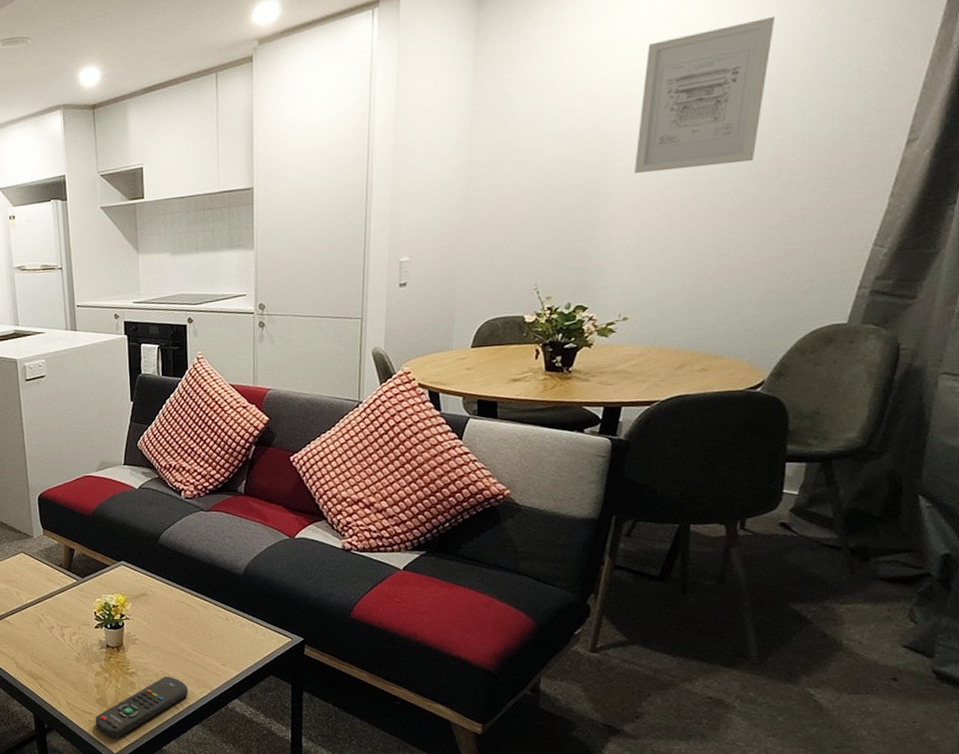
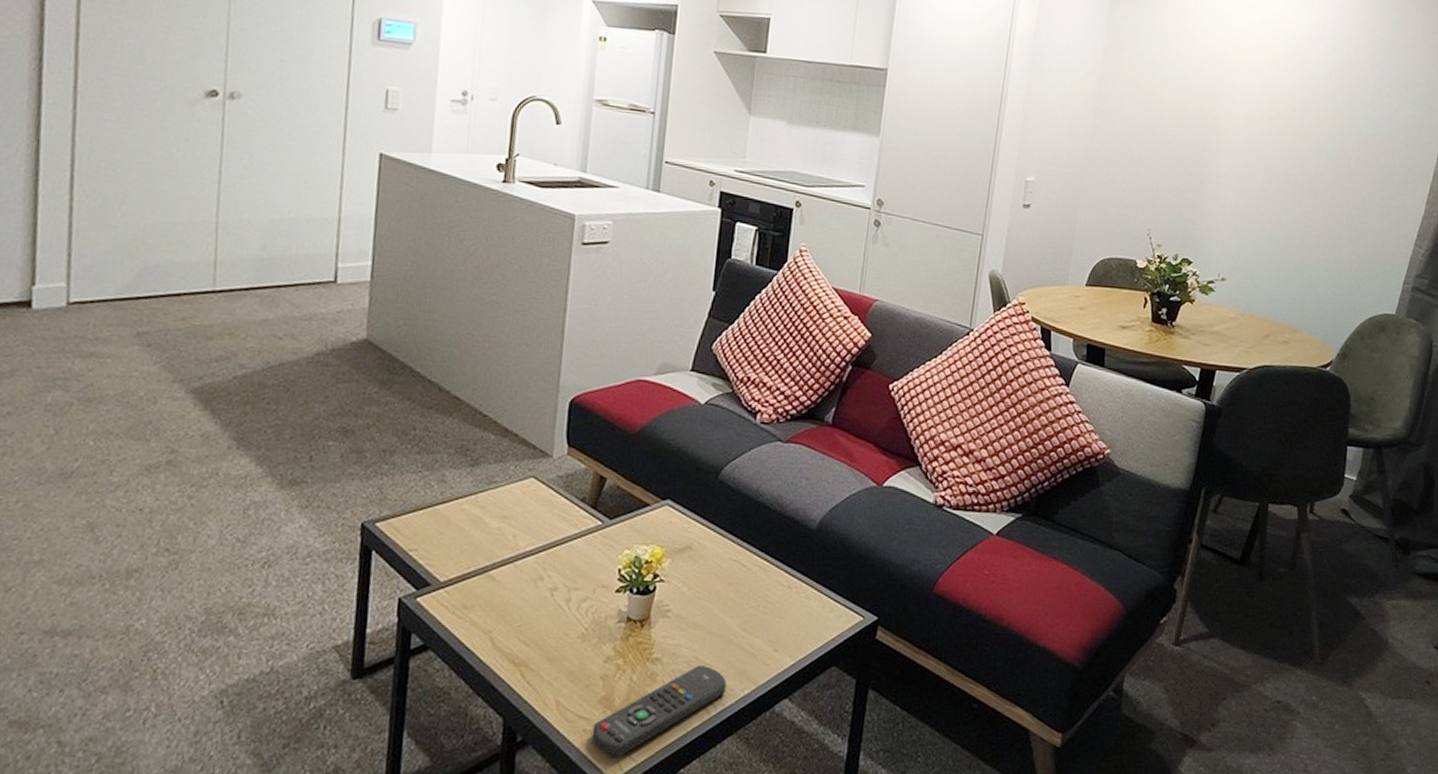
wall art: present [634,16,776,174] -> none [1238,20,1349,148]

